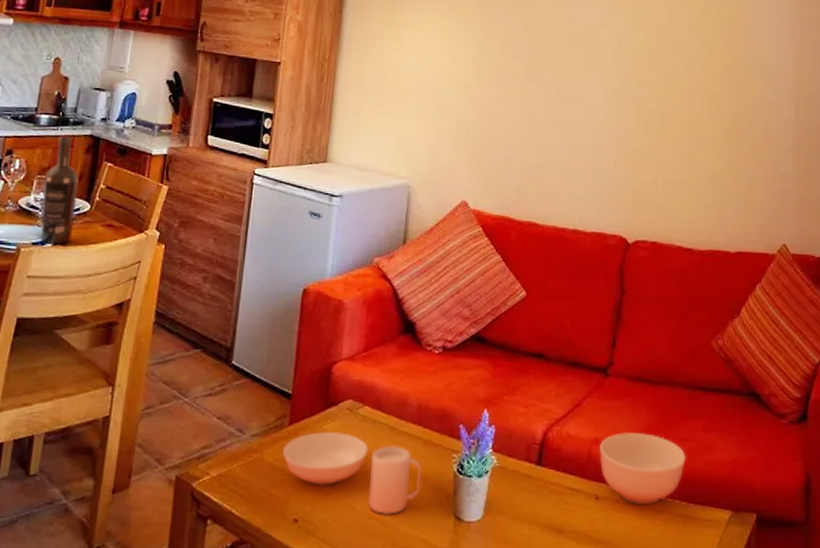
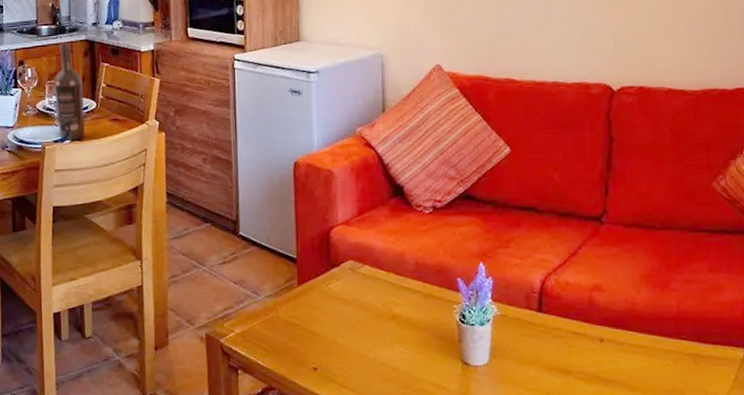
bowl: present [283,431,369,486] -> none [296,289,373,338]
mug: present [367,445,422,516] -> none [377,300,426,363]
bowl: present [599,431,686,504] -> none [600,276,693,345]

